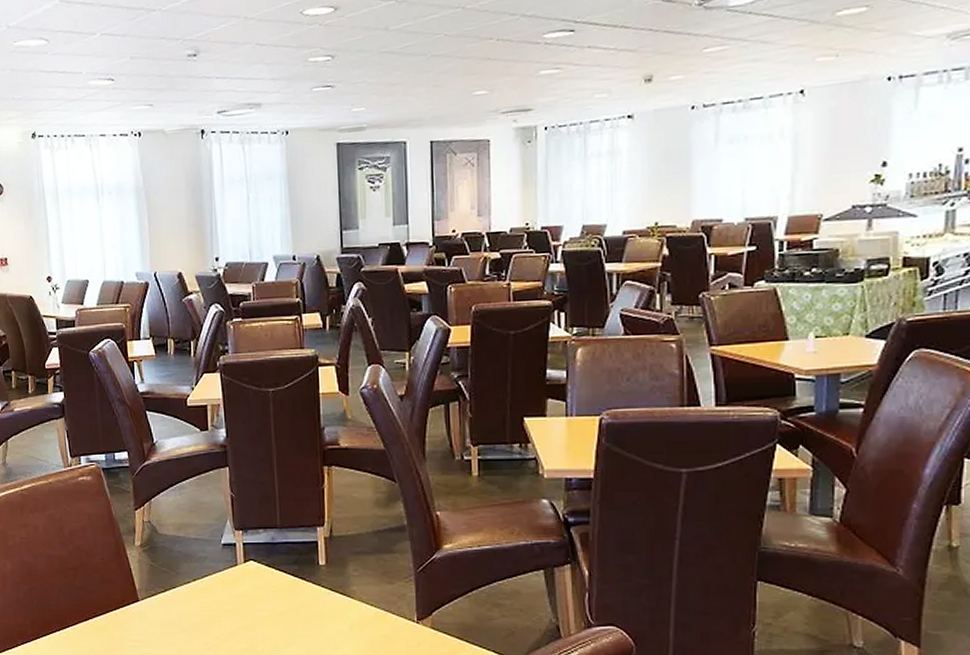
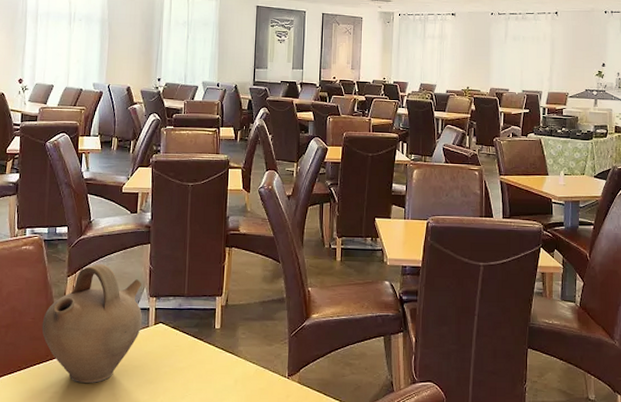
jug: none [113,494,229,630] -> present [41,264,143,383]

